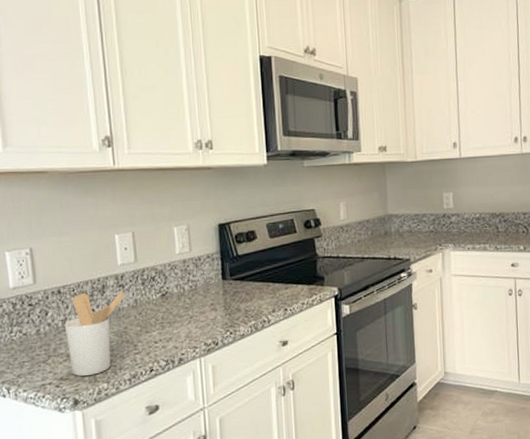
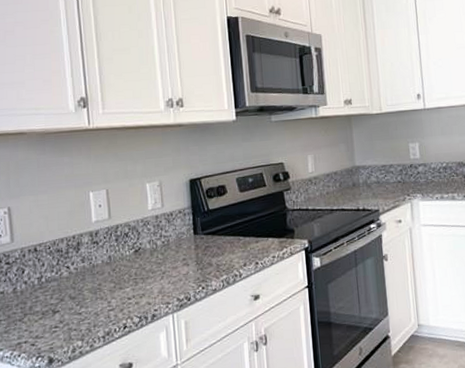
utensil holder: present [64,291,126,376] -> none [40,248,100,334]

